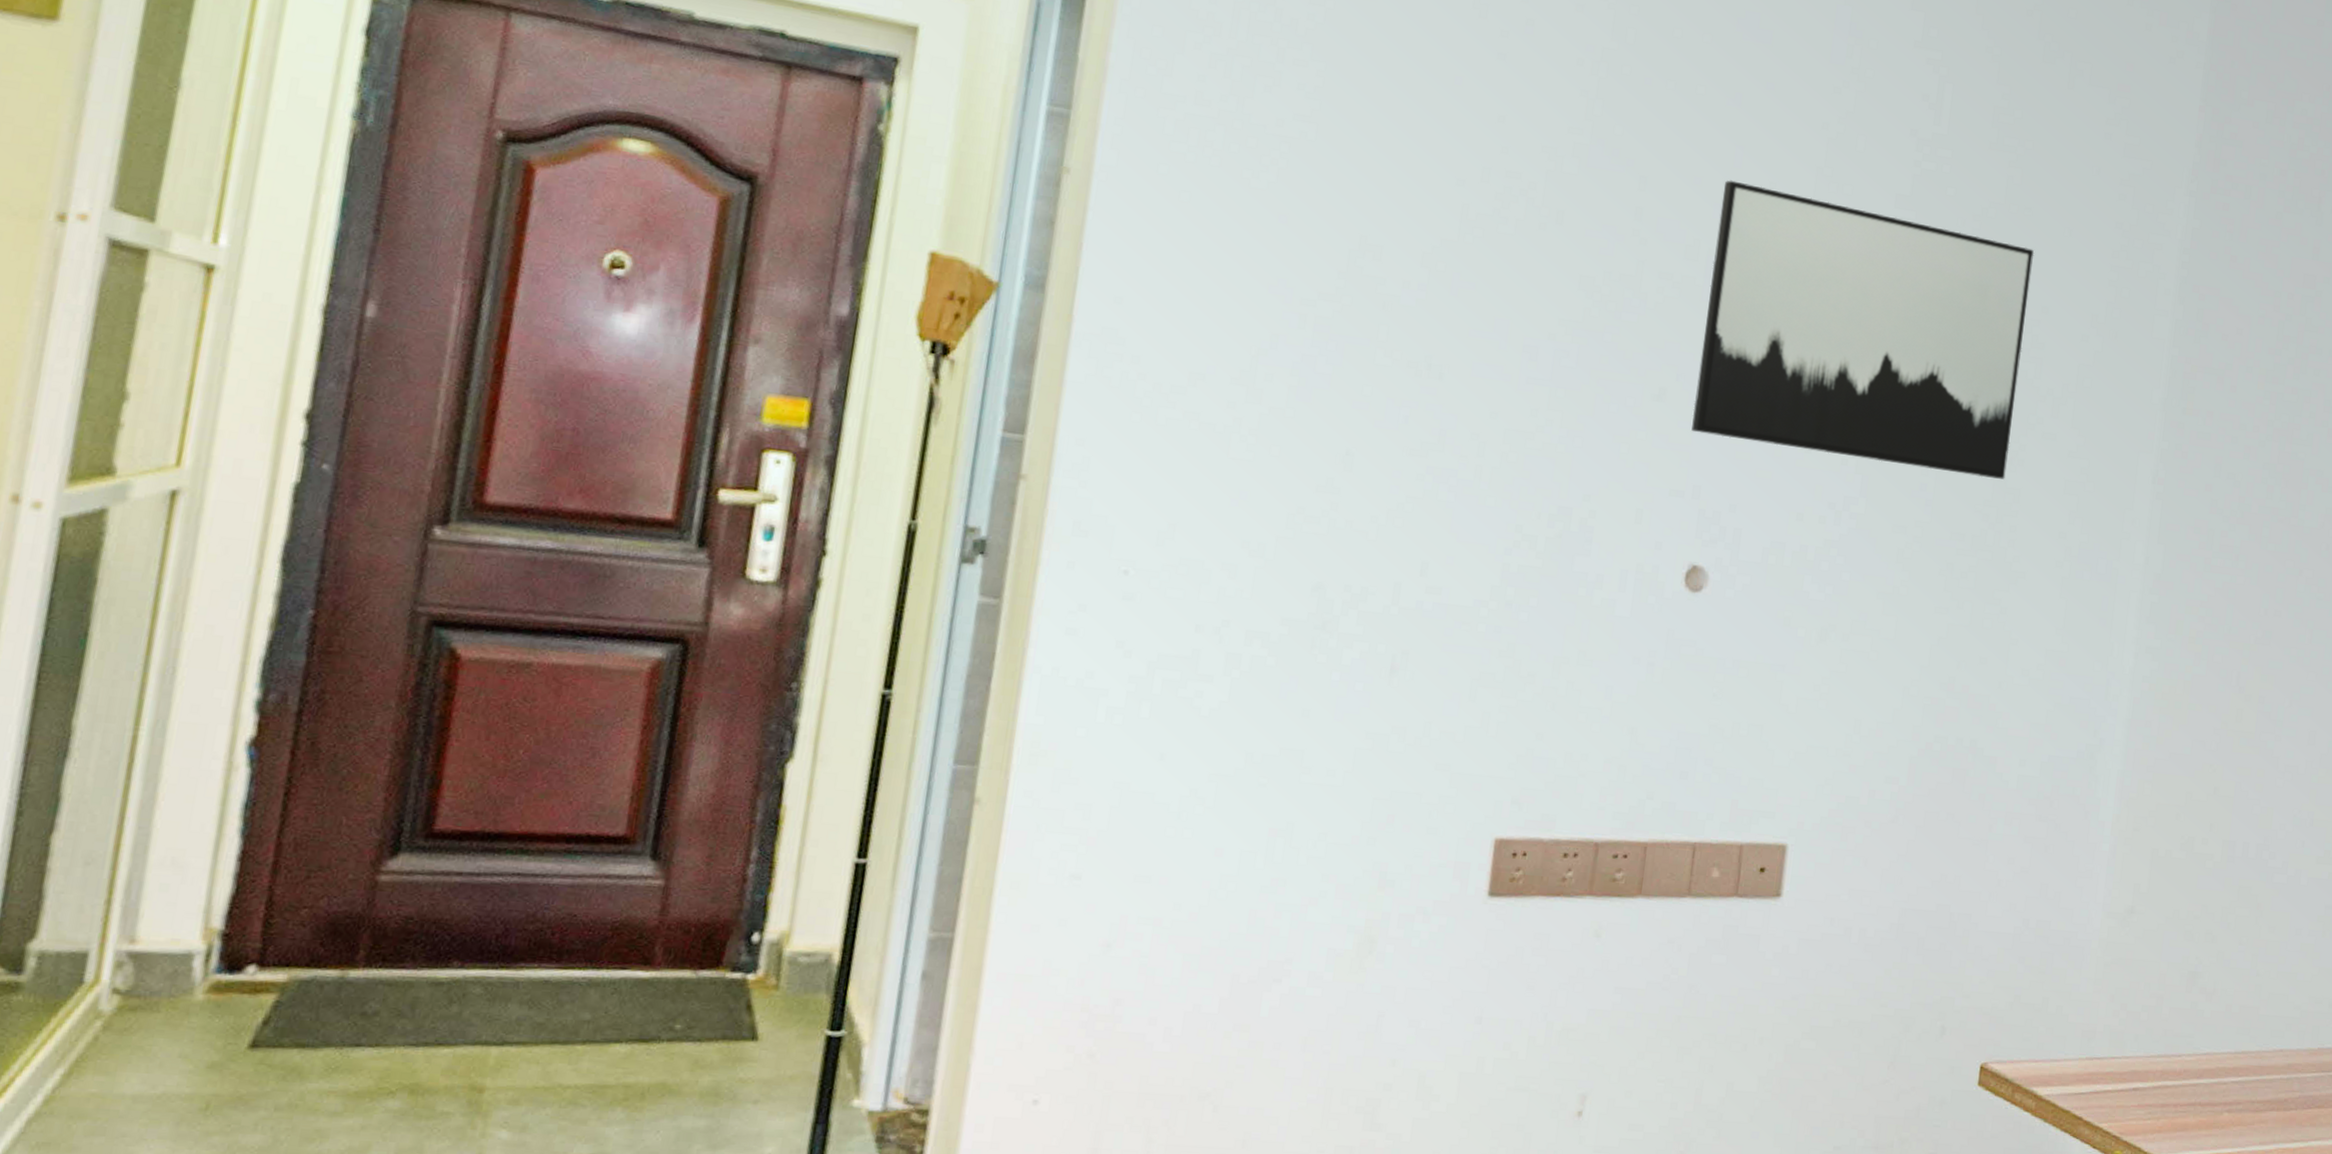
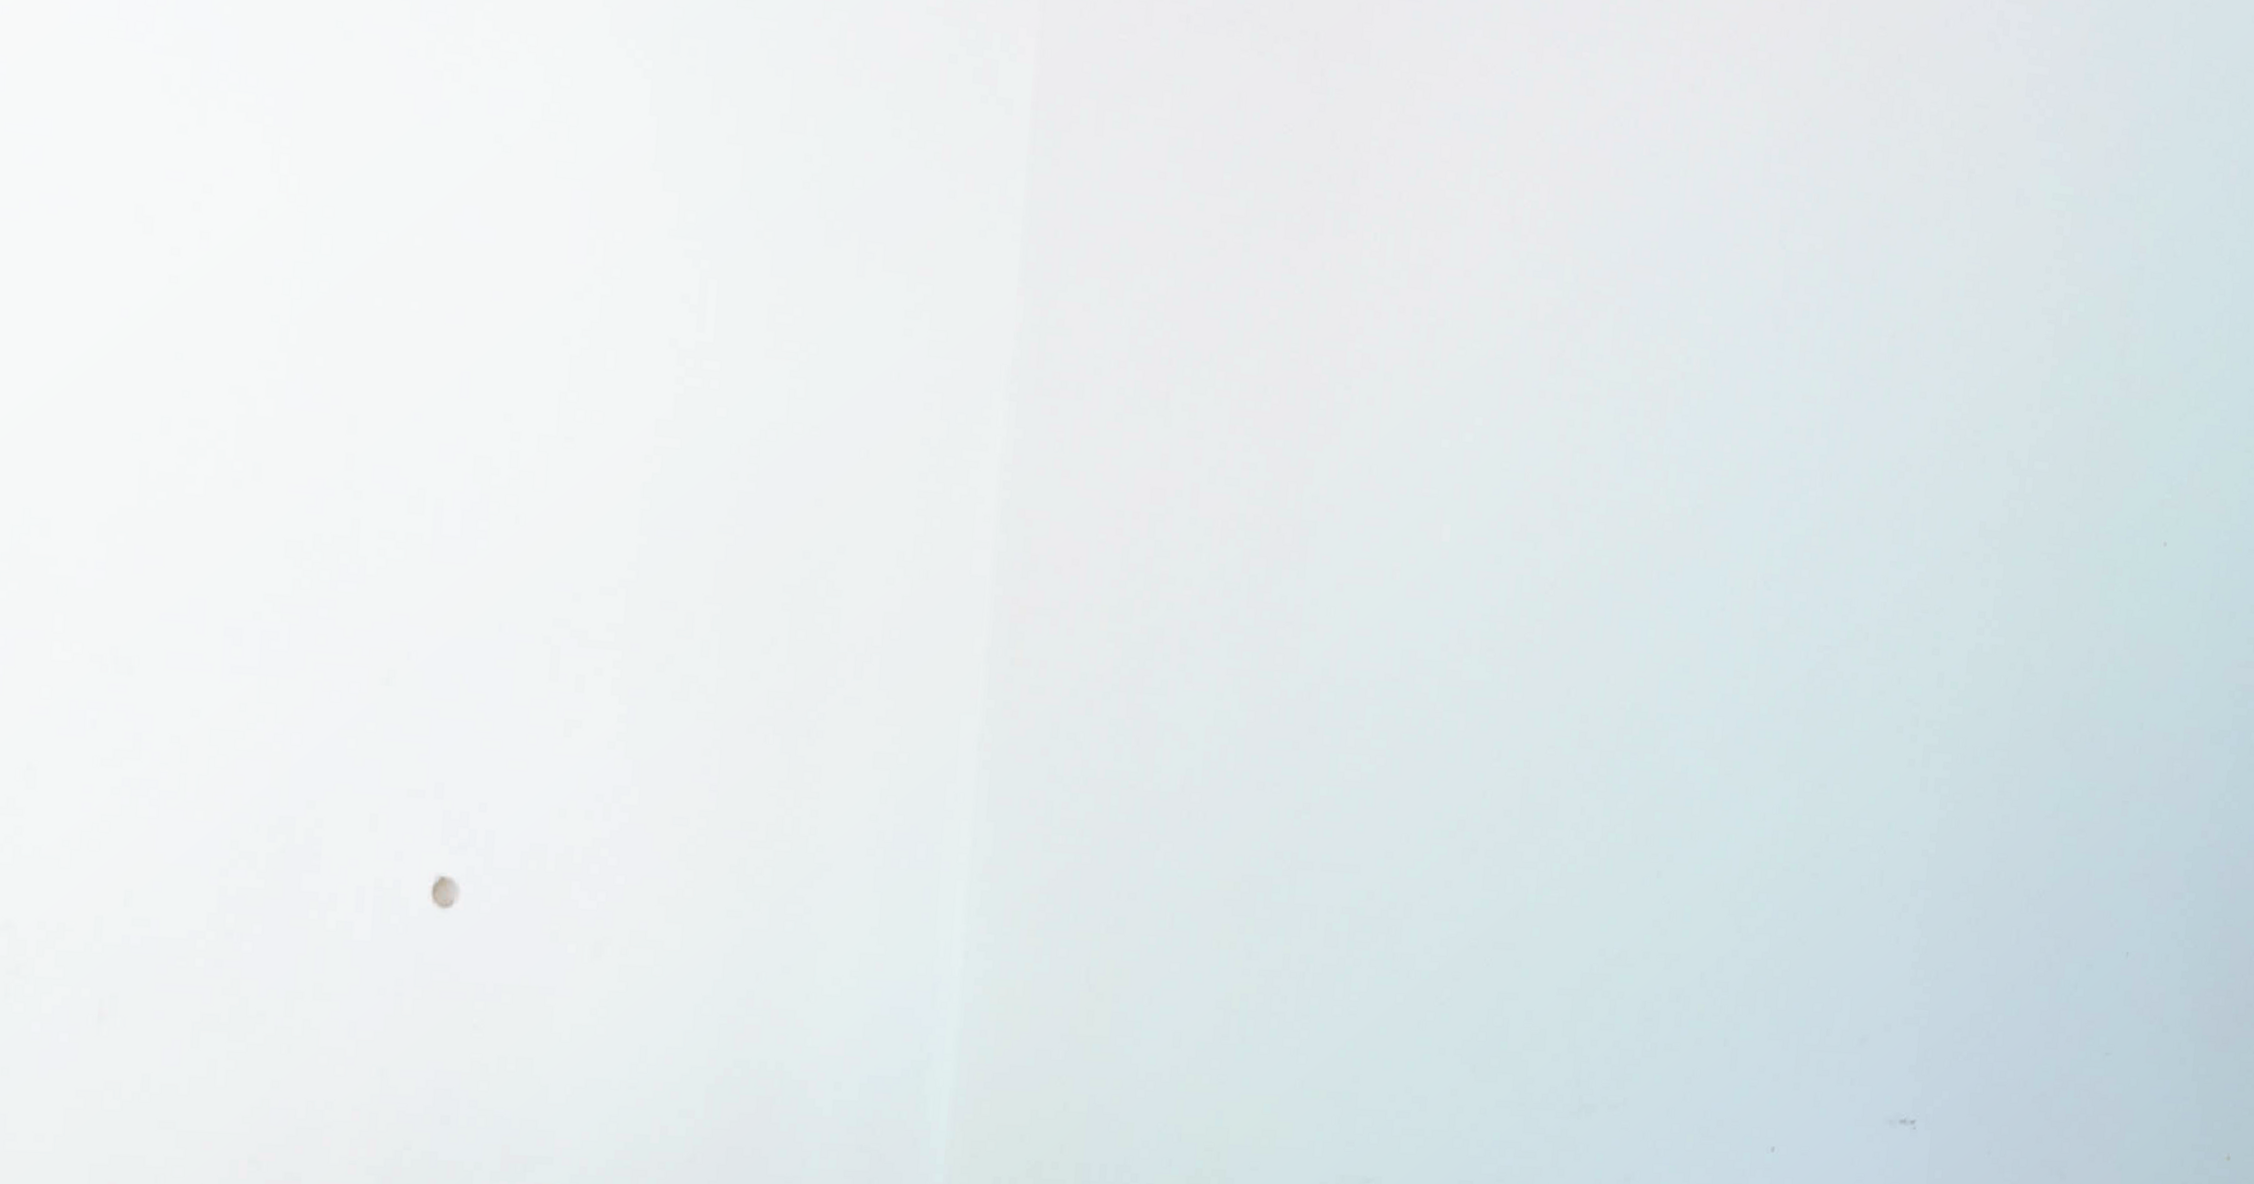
wall art: present [1691,180,2035,480] -> none [428,414,825,755]

